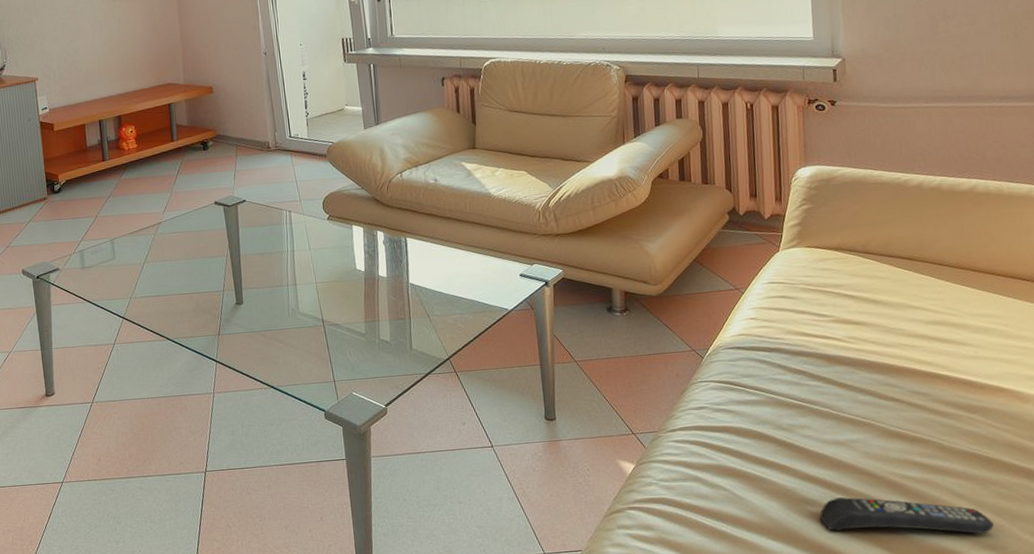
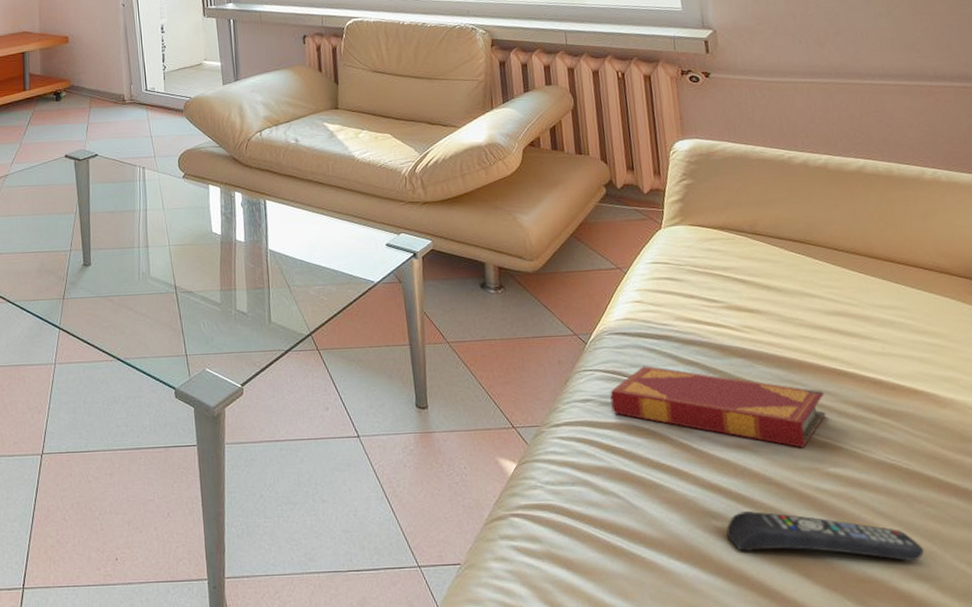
hardback book: none [722,375,918,442] -> present [610,365,826,448]

